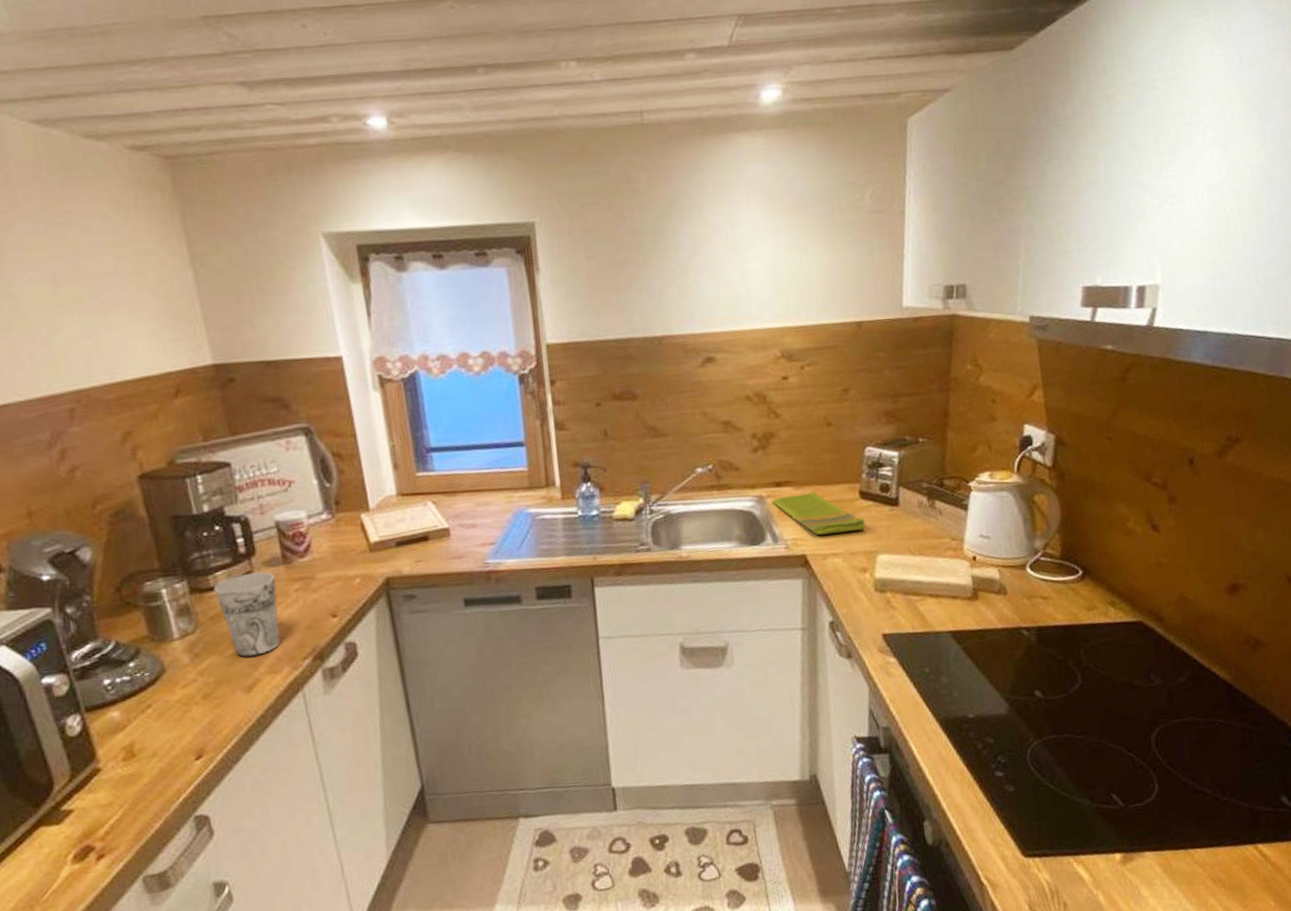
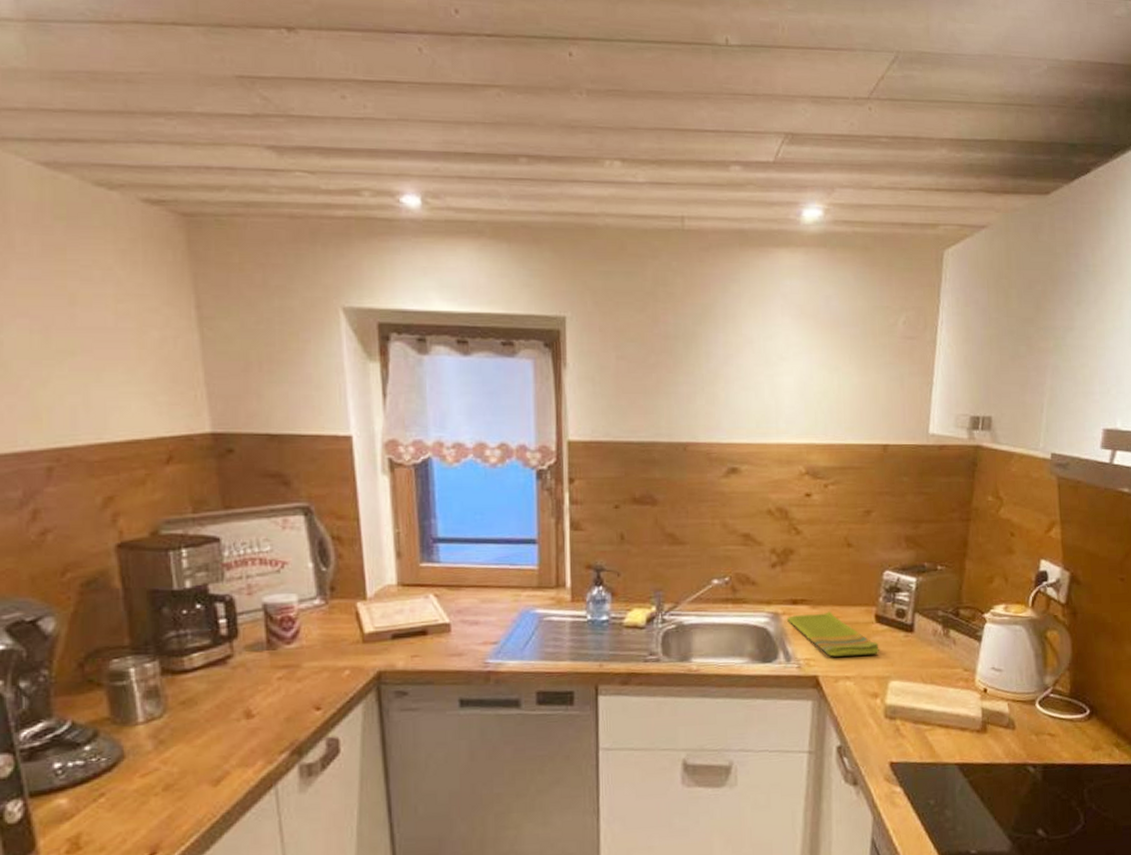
cup: present [213,572,280,657] -> none [188,656,258,748]

